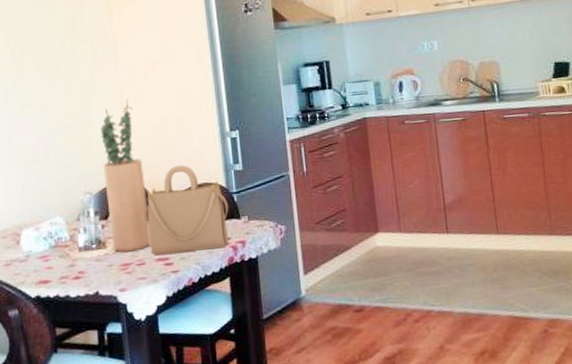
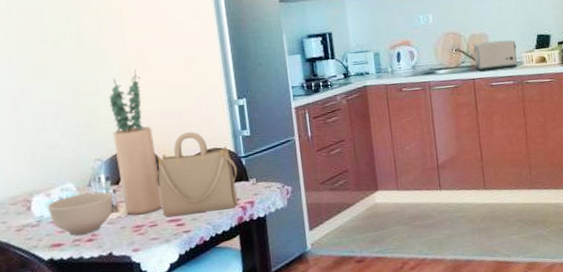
bowl: none [36,226,101,272] -> present [47,191,113,235]
toaster: none [482,67,533,103] -> present [473,39,517,72]

